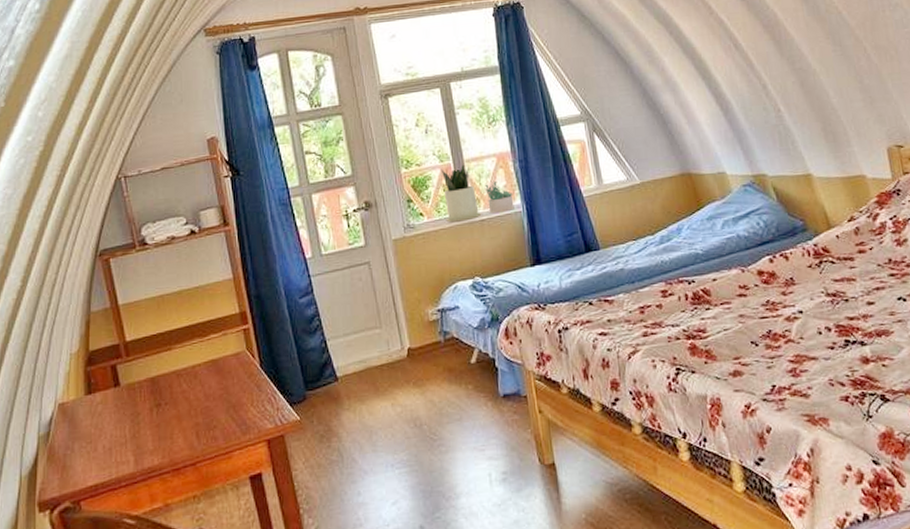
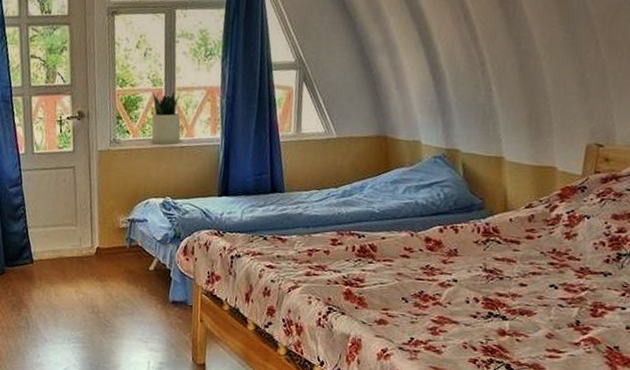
succulent plant: present [485,180,514,214] -> none [190,112,215,144]

